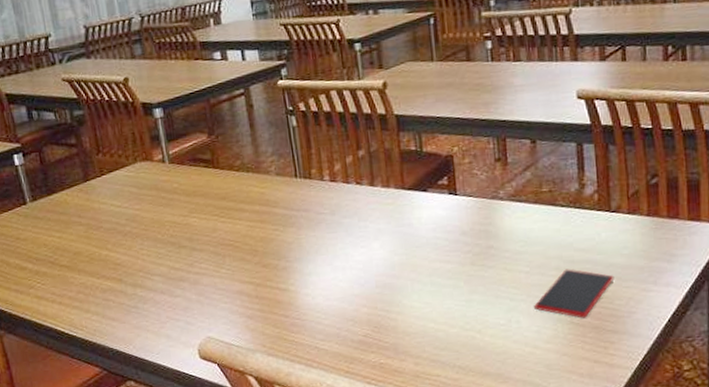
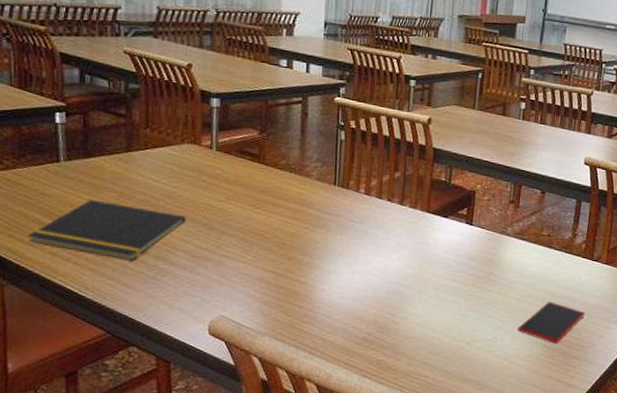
notepad: none [13,236,155,293] -> present [28,199,186,261]

